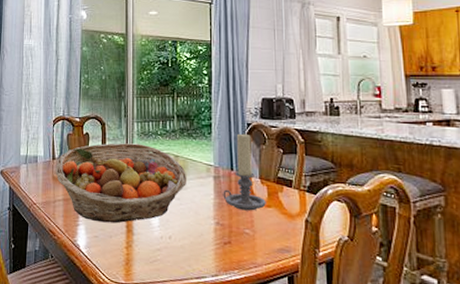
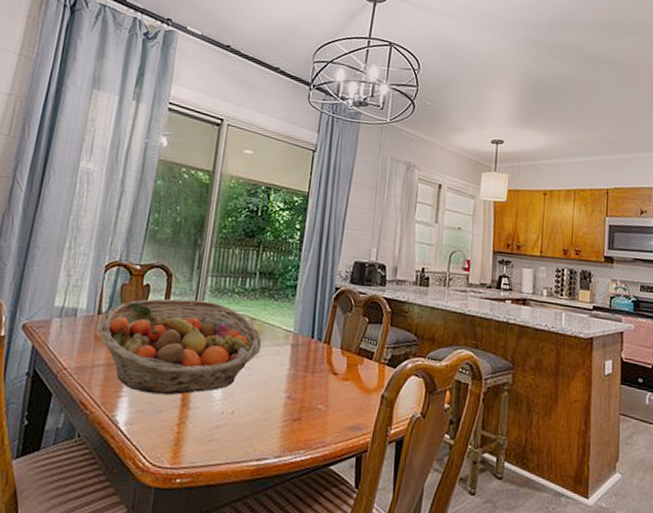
candle holder: present [223,133,266,211] -> none [299,298,344,385]

